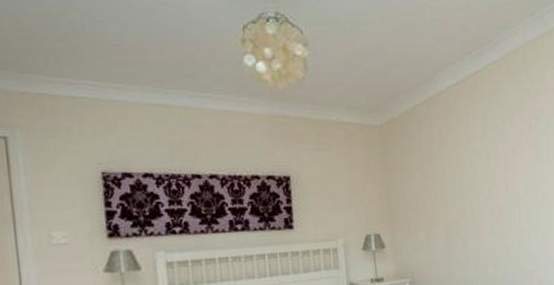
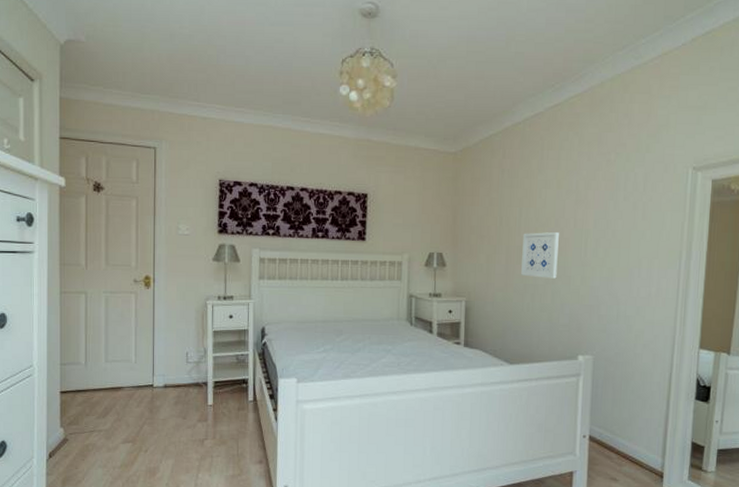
wall art: none [459,201,496,249] -> present [521,232,559,279]

